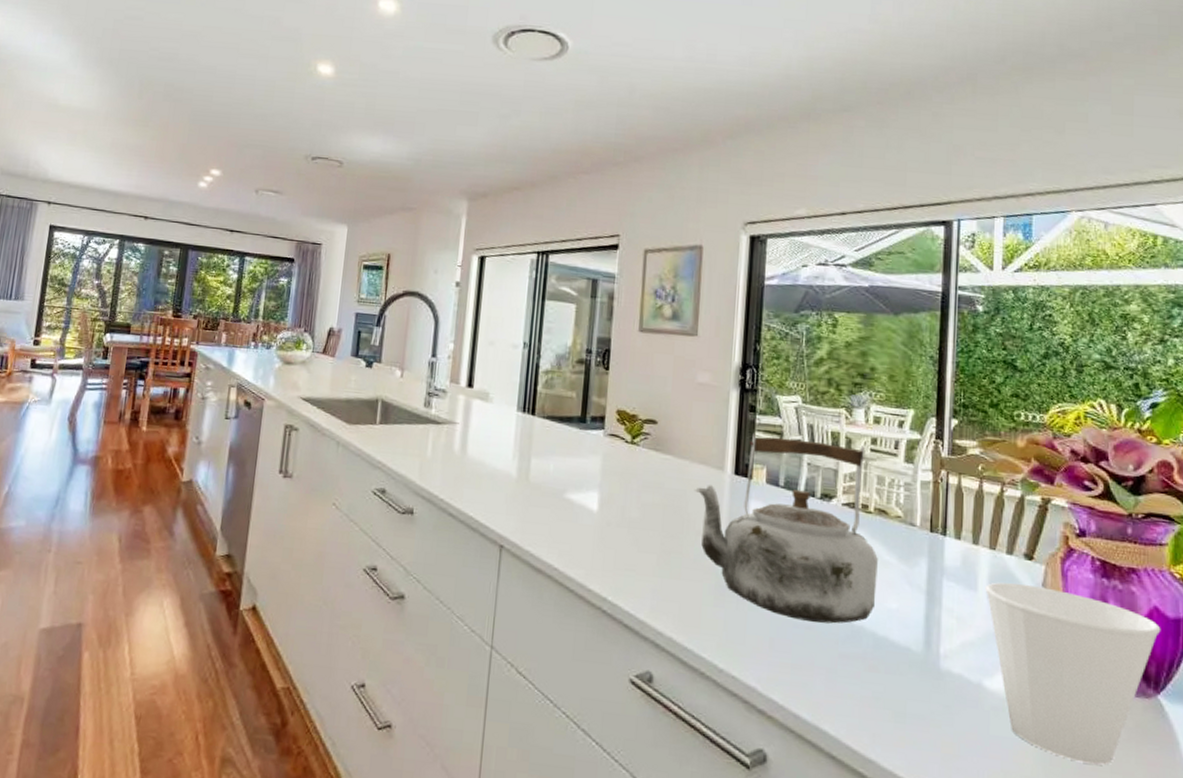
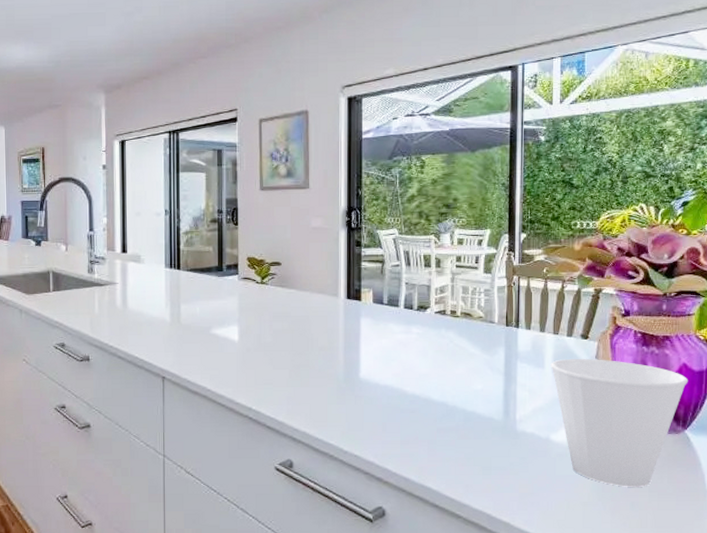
kettle: present [694,433,878,624] -> none [315,264,465,408]

